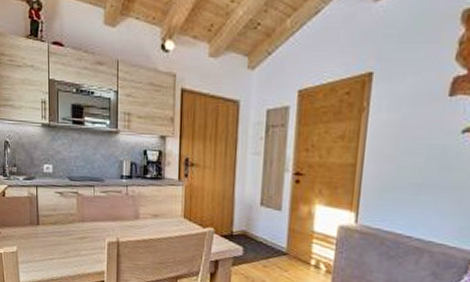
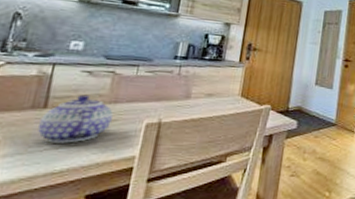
teapot: none [37,213,83,256] -> present [38,94,113,143]

